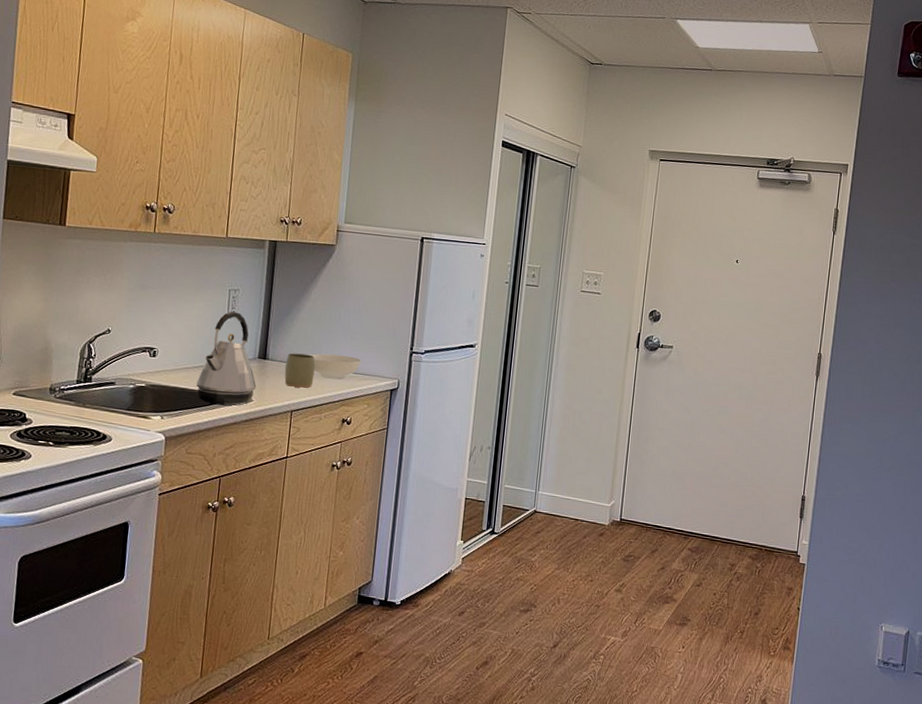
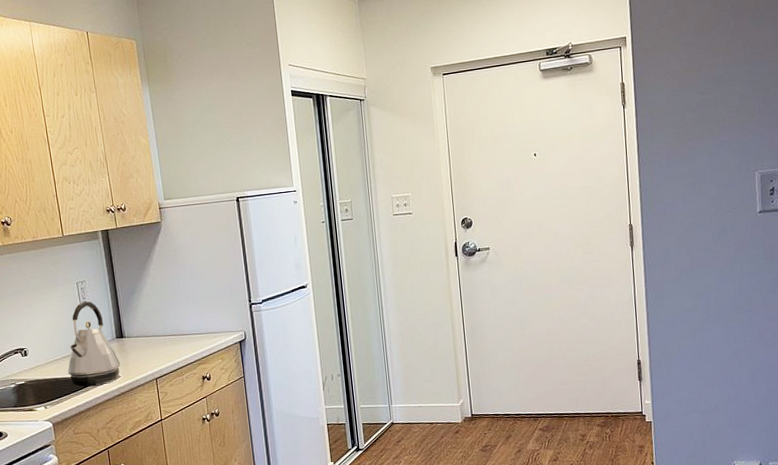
mug: present [284,353,316,388] -> none [141,325,170,357]
bowl: present [310,353,362,379] -> none [160,319,208,344]

